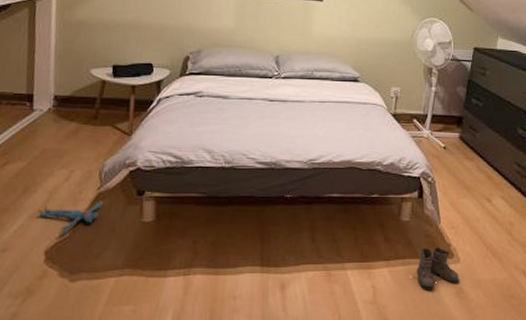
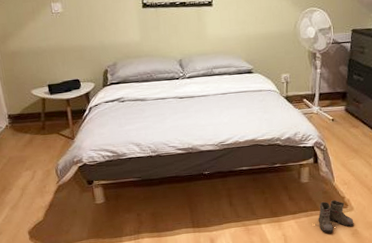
plush toy: present [38,200,103,234] -> none [16,191,64,219]

